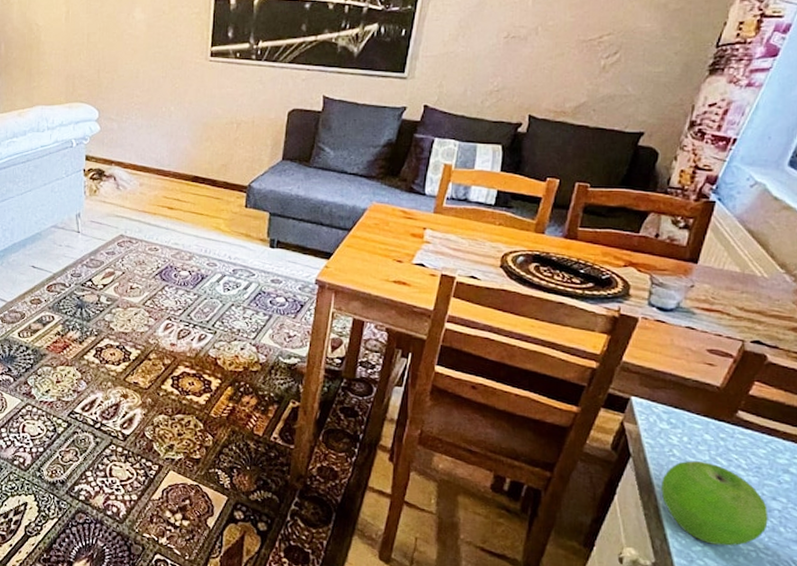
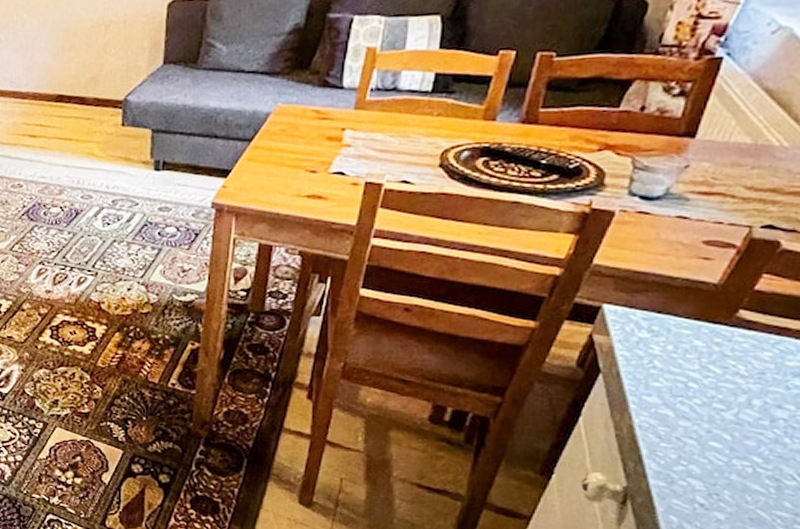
fruit: present [661,461,768,546] -> none [637,372,771,463]

